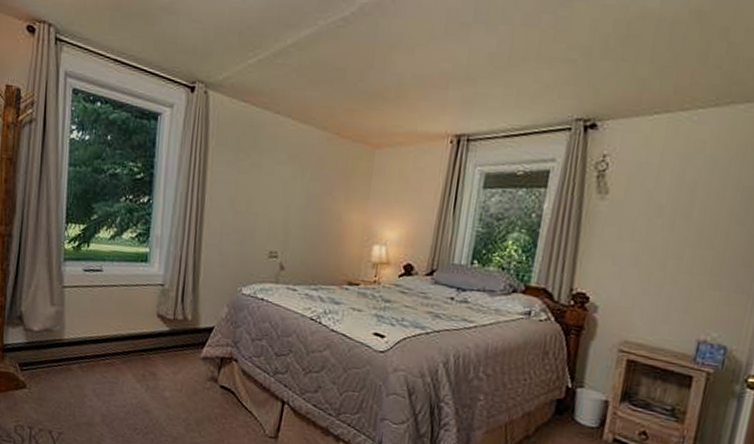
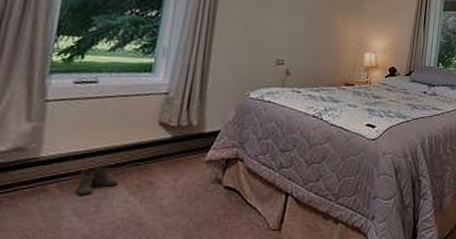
boots: none [94,352,127,379] -> present [76,165,119,196]

